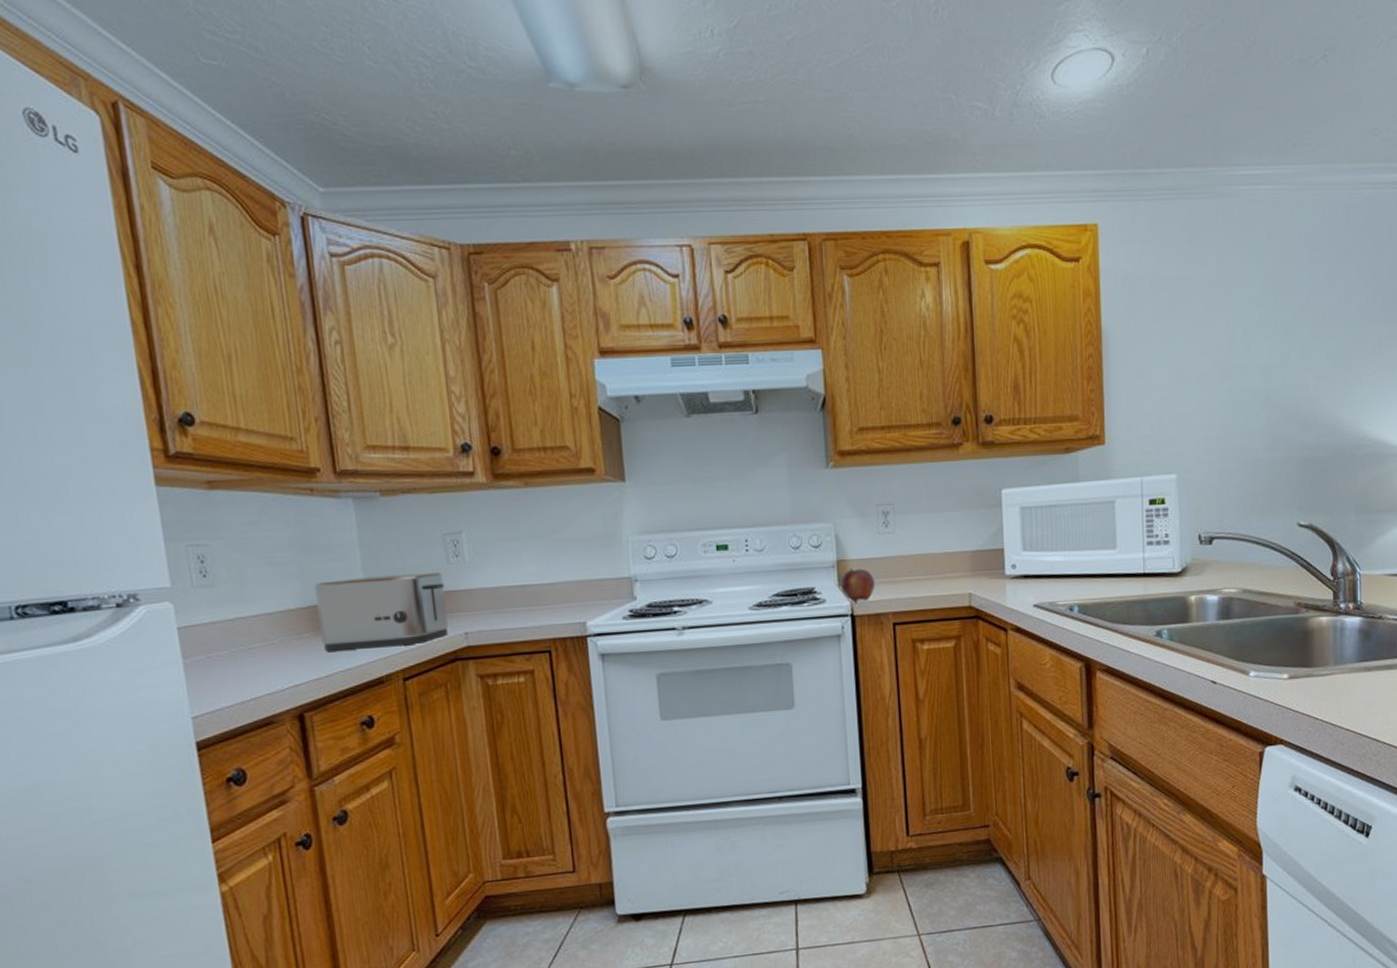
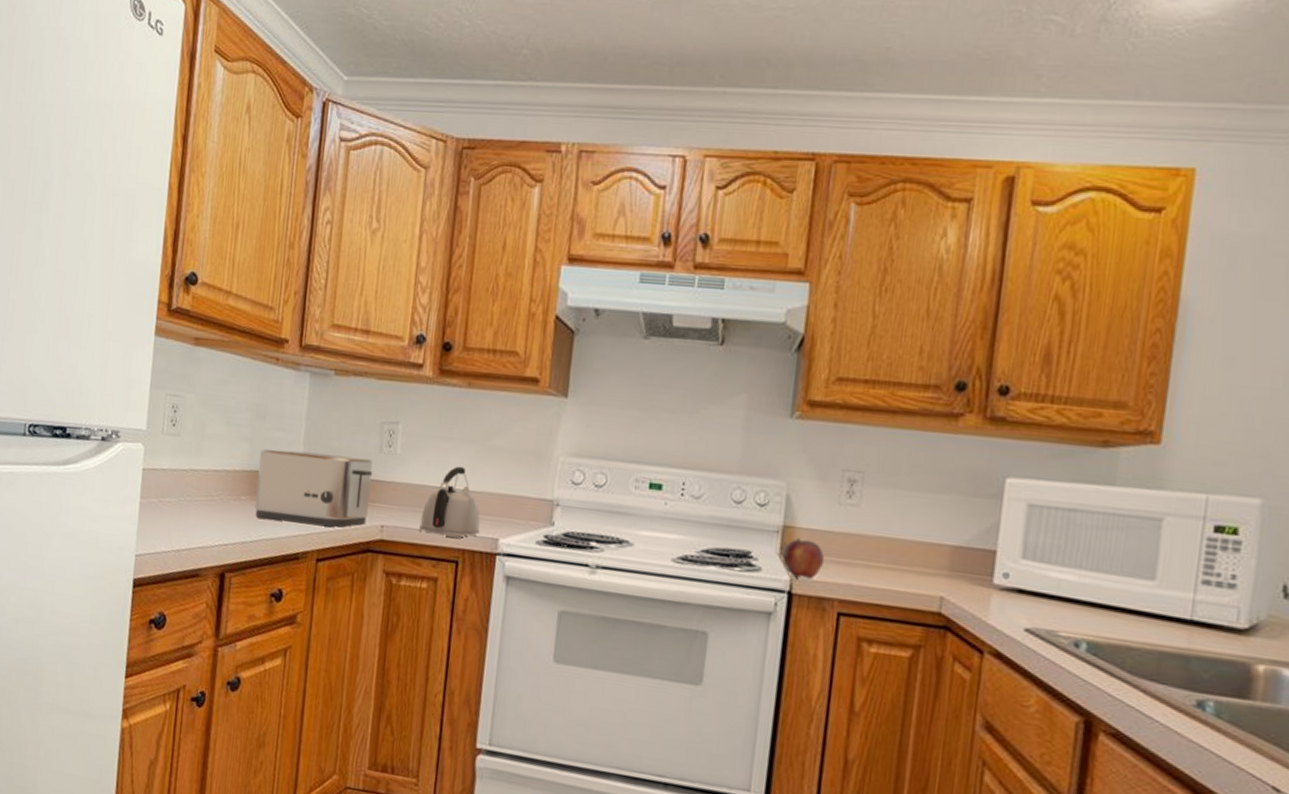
kettle: none [504,562,567,631] -> present [419,466,480,538]

